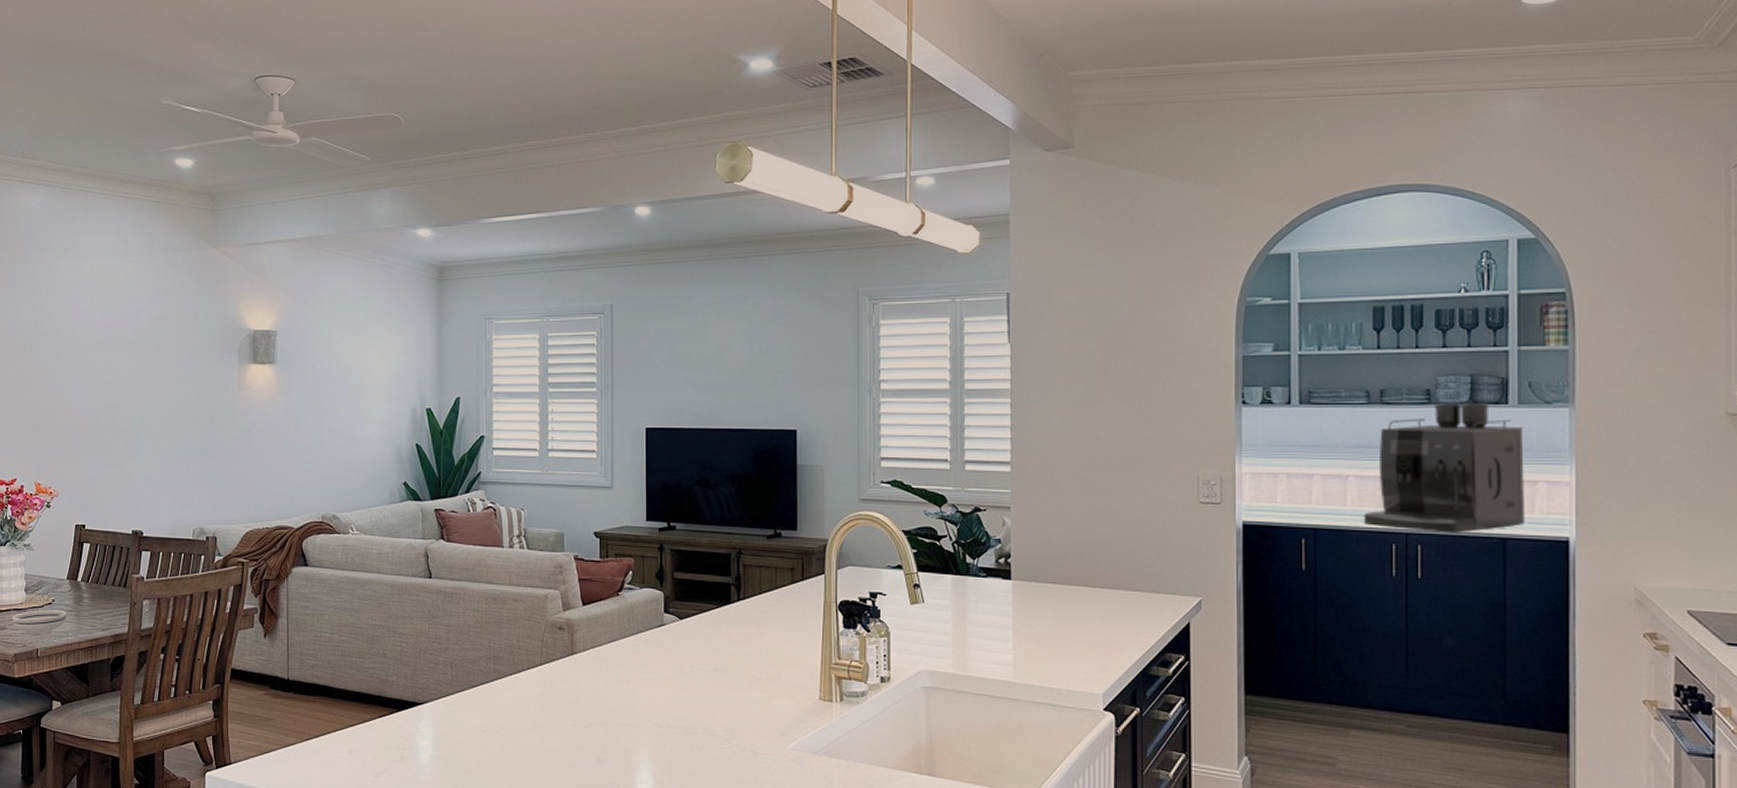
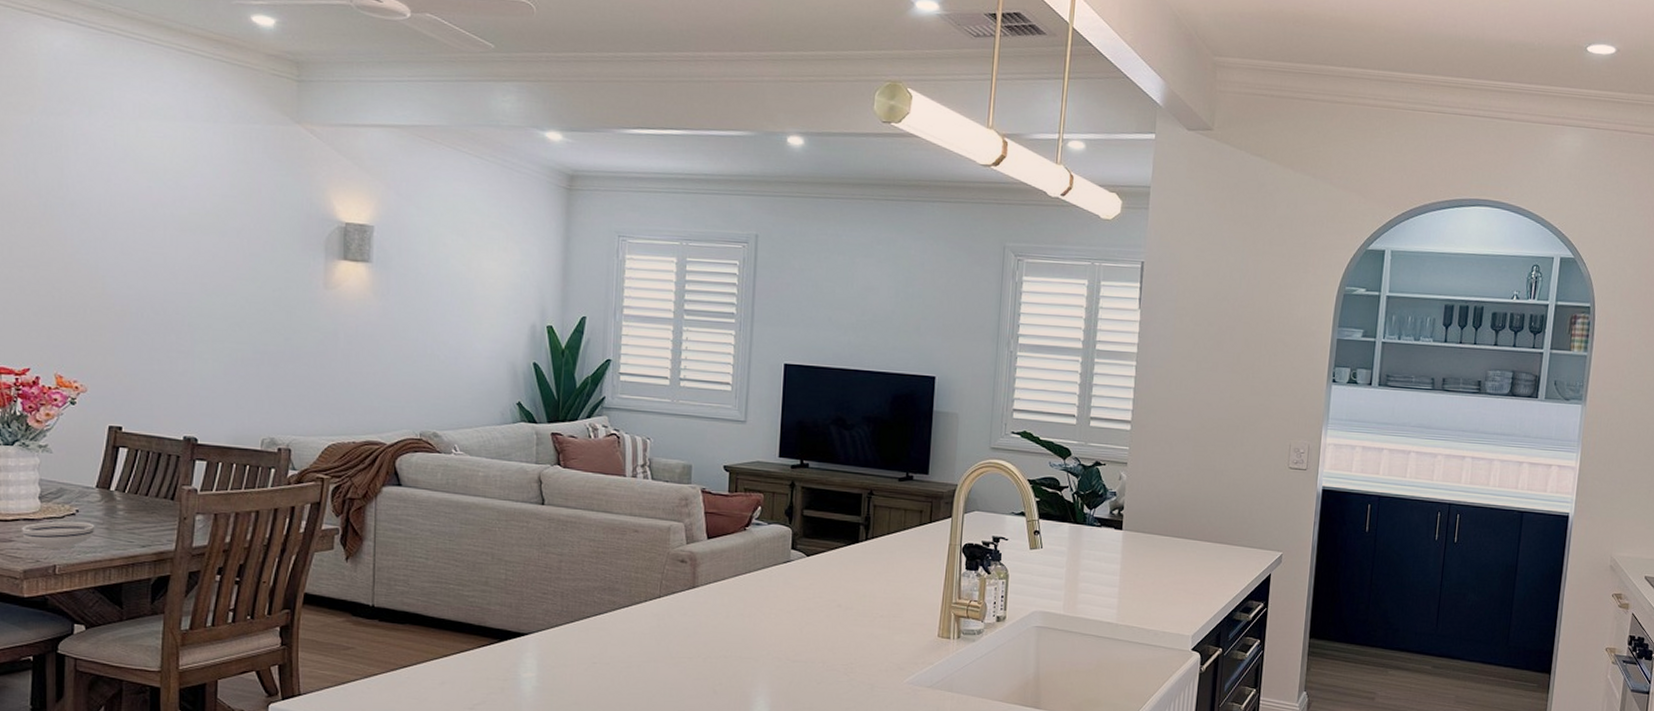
coffee machine: present [1364,403,1524,534] -> none [1418,393,1547,506]

